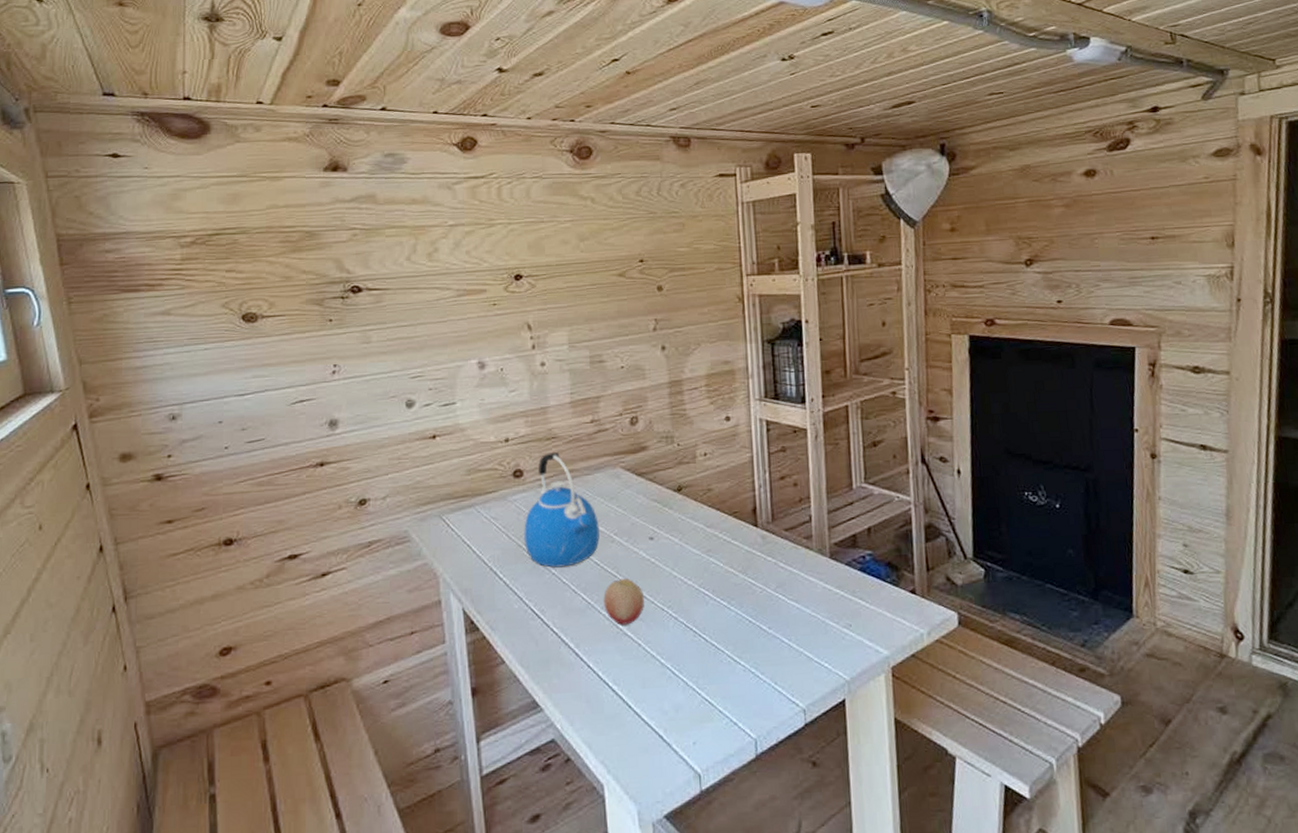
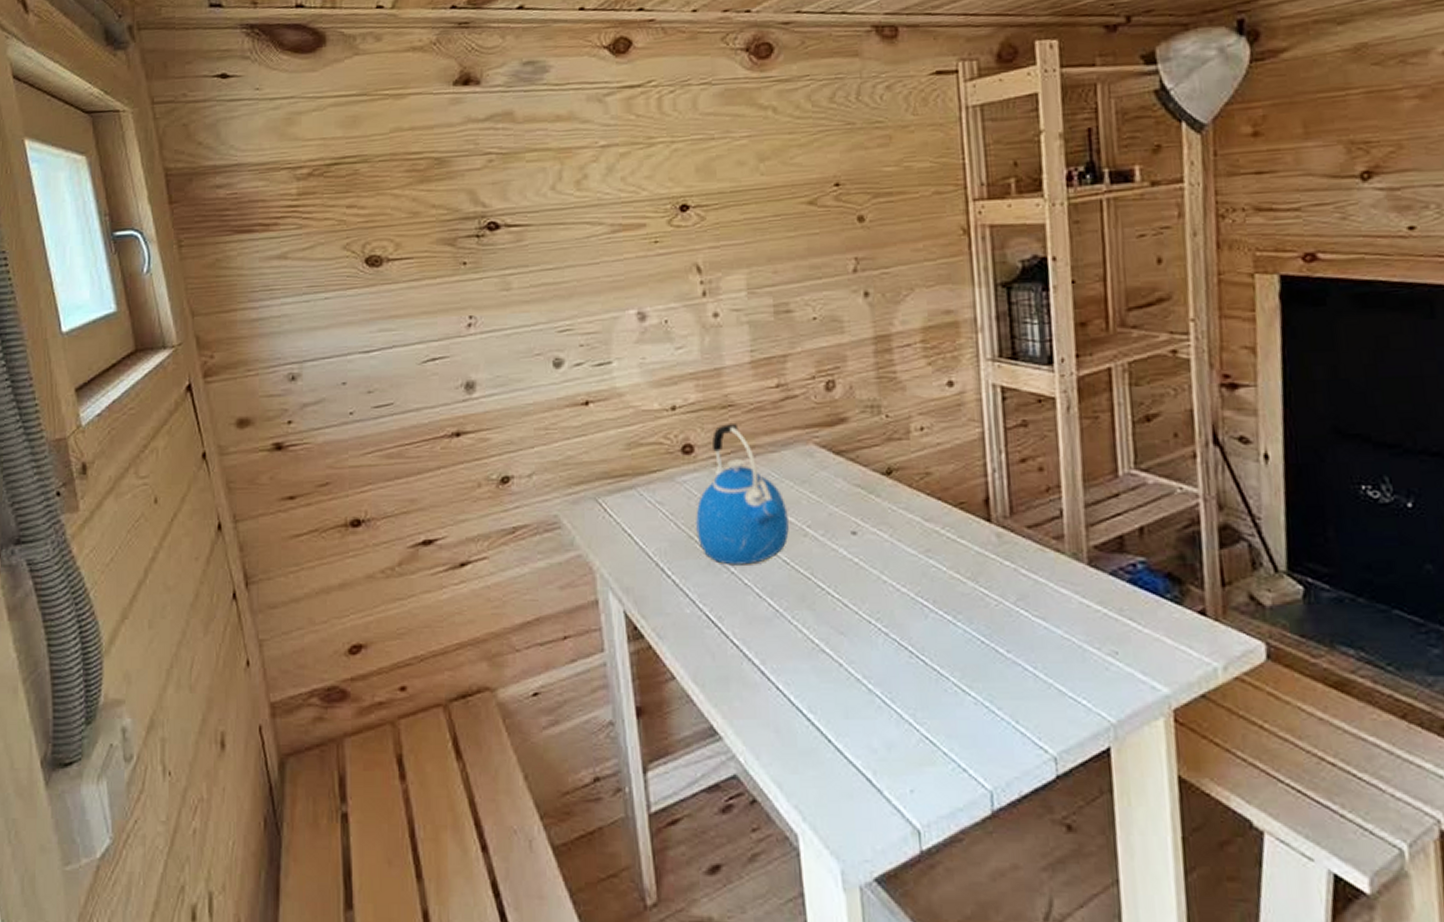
fruit: present [603,579,644,625] -> none [794,582,846,639]

